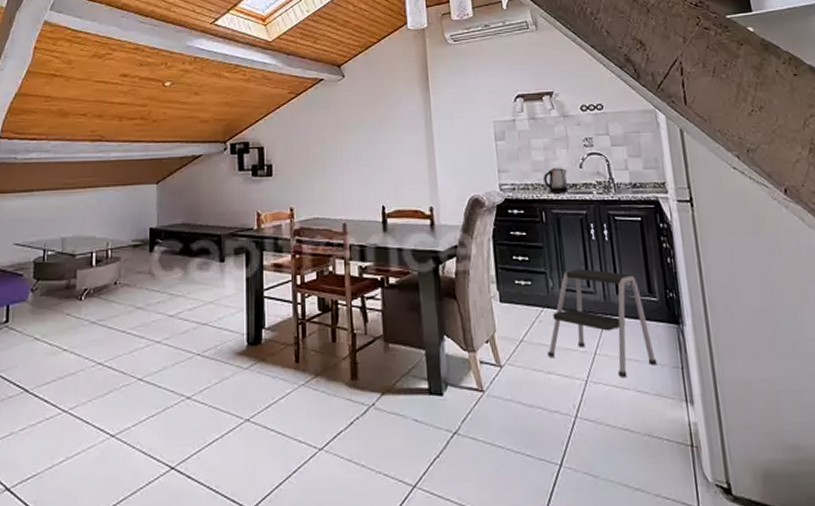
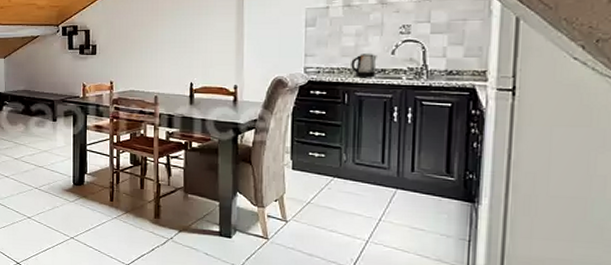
step stool: present [547,269,657,378] -> none [332,146,443,243]

